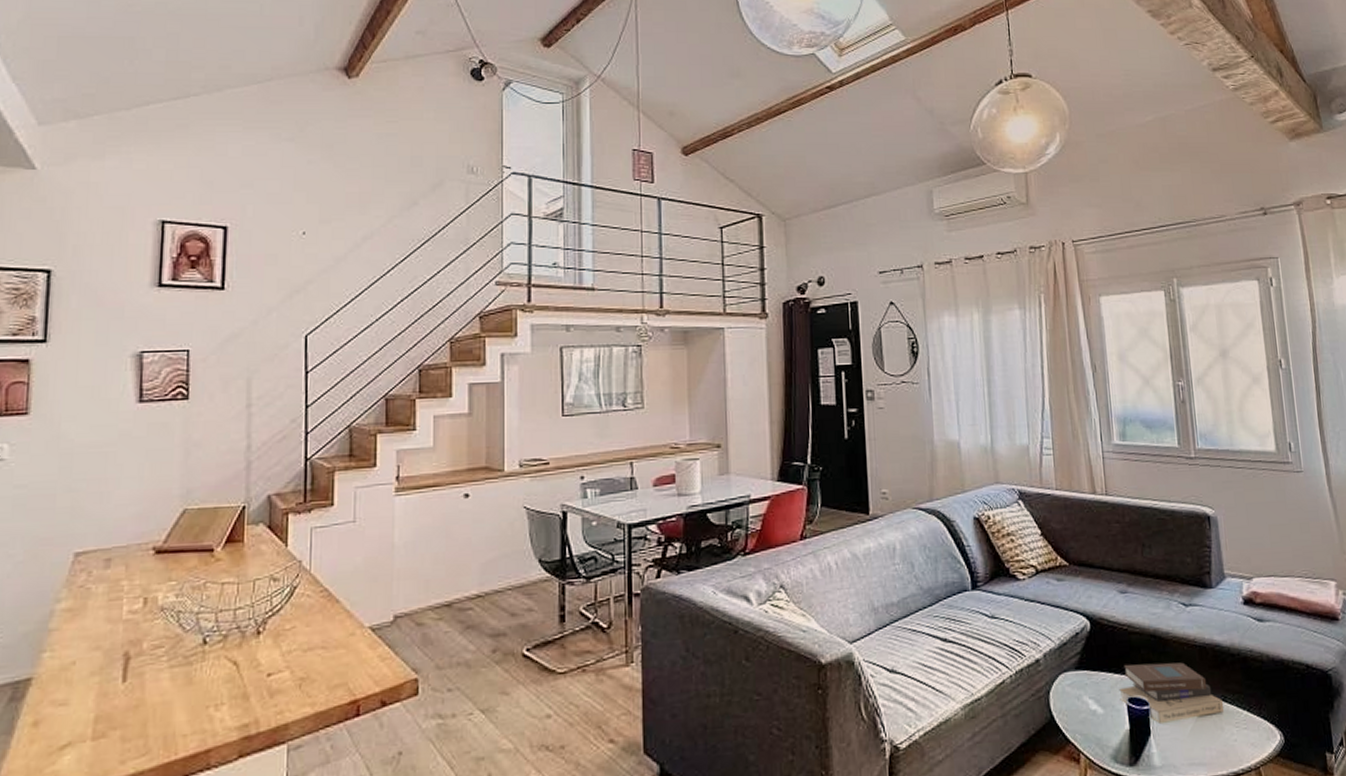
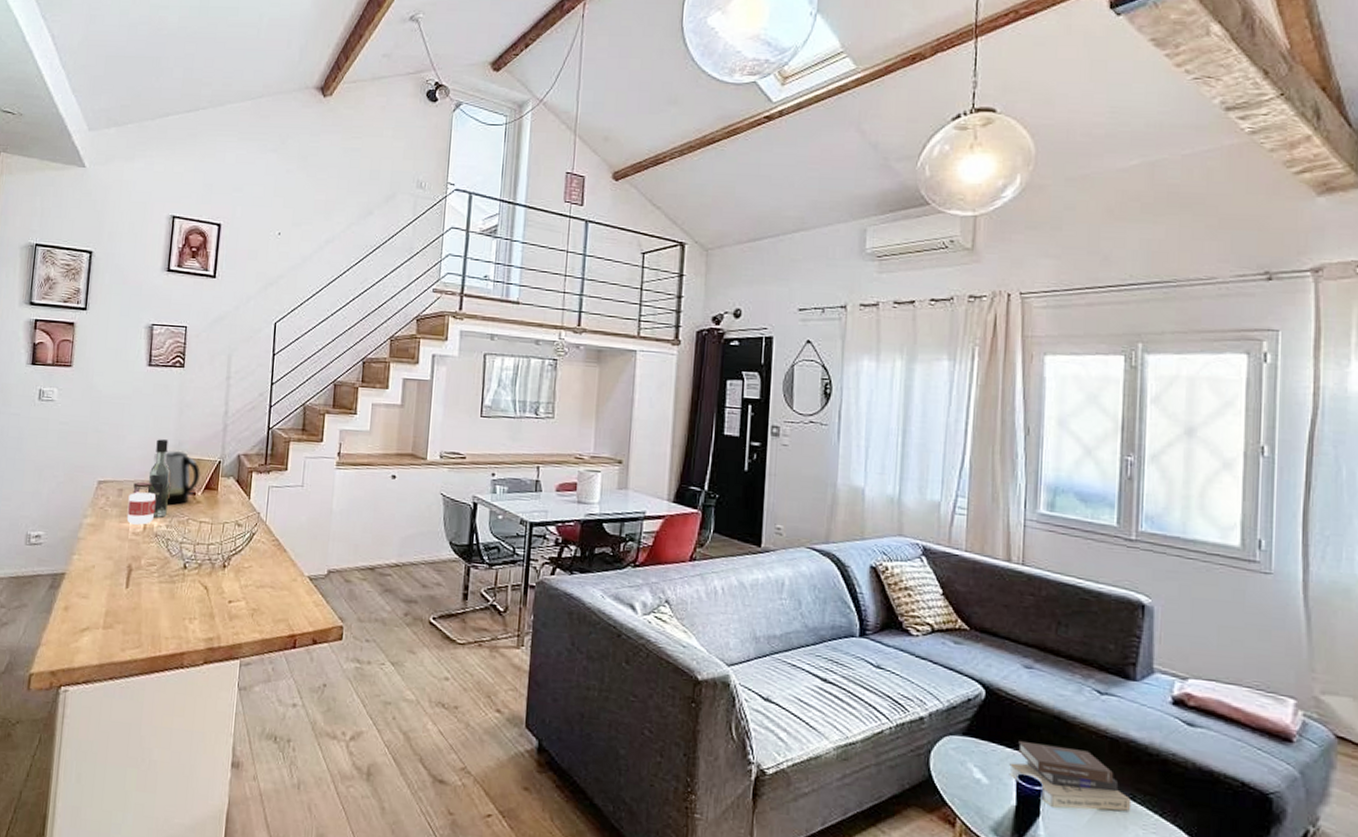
jar: none [118,544,160,601] -> present [126,481,157,525]
bottle: none [146,489,178,588] -> present [147,439,171,518]
kettle: none [153,500,219,568] -> present [154,450,200,505]

